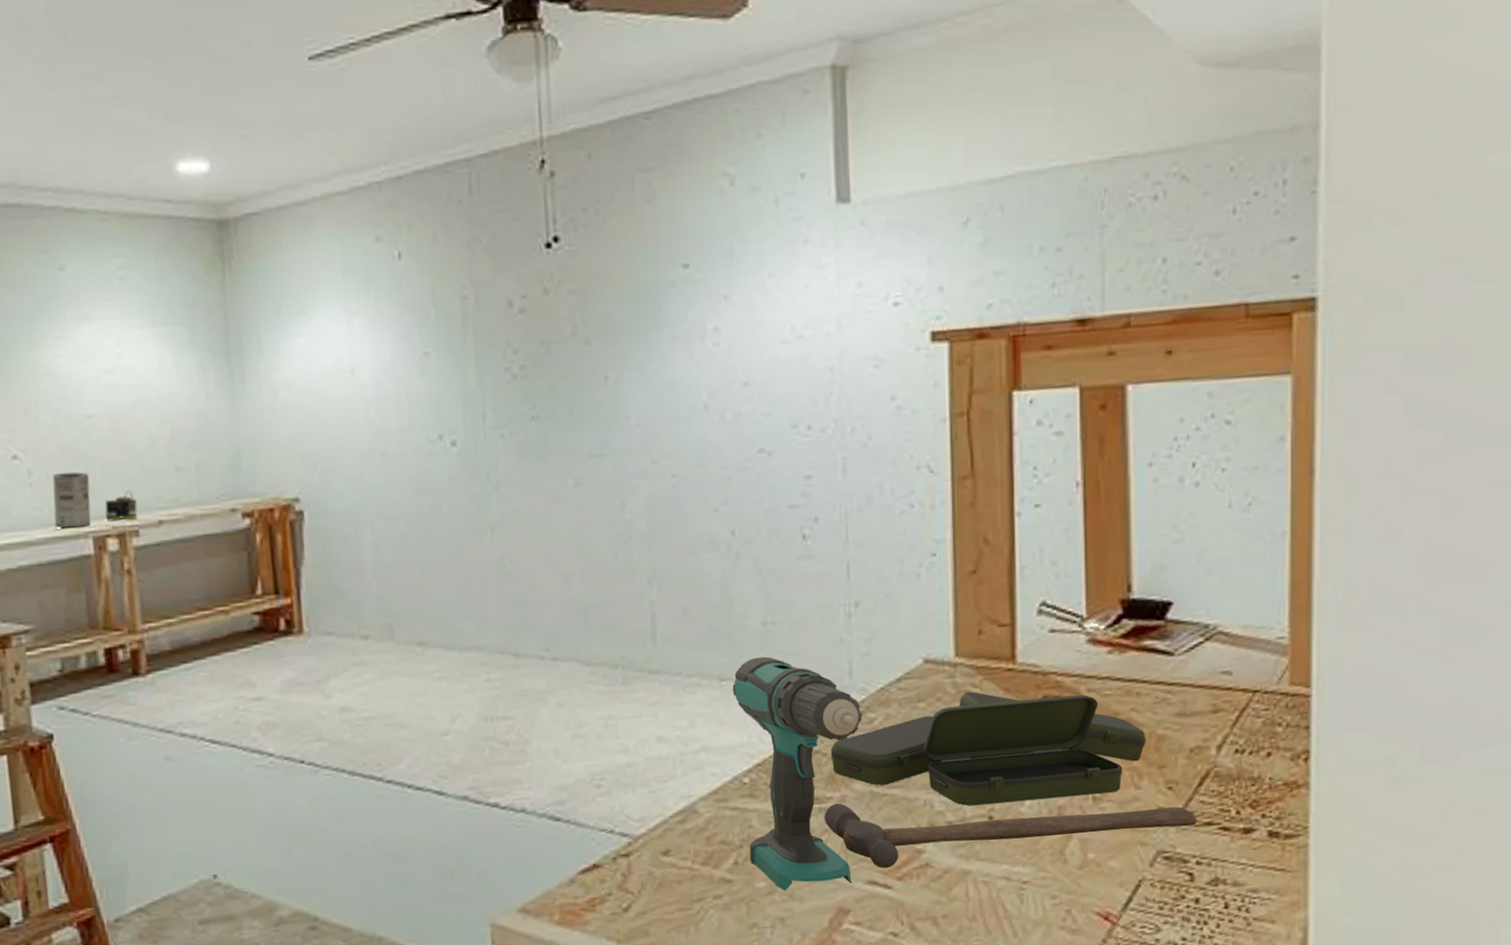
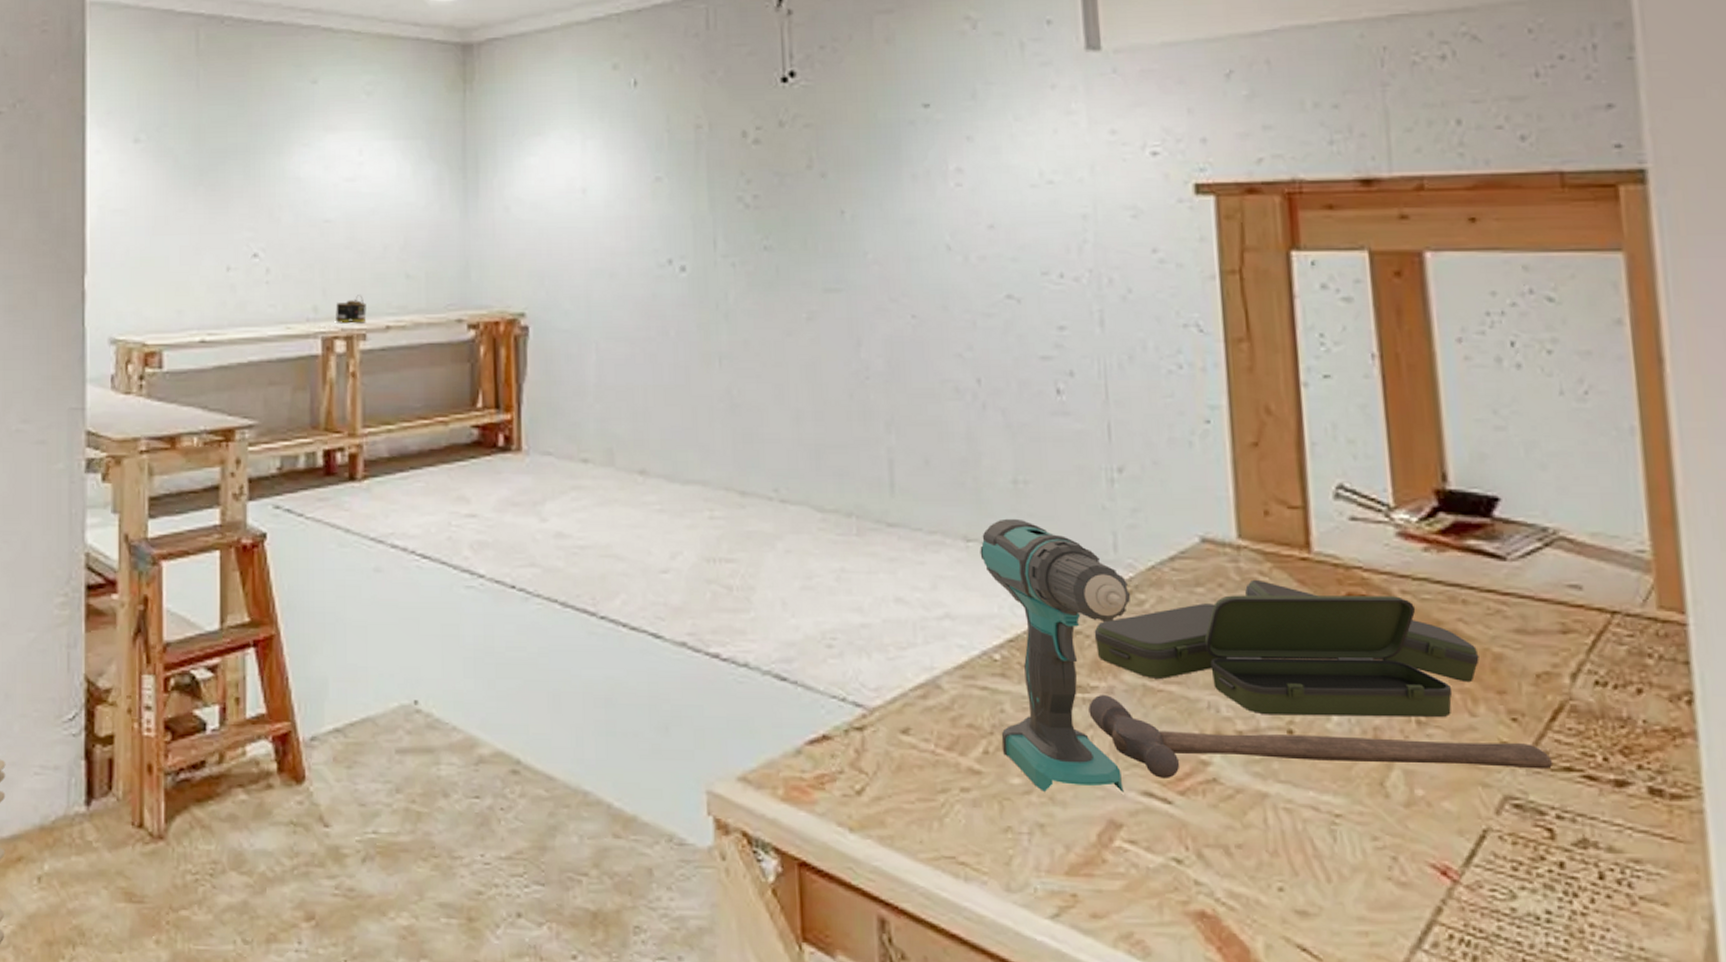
paint can: present [52,471,91,529] -> none [286,272,324,328]

